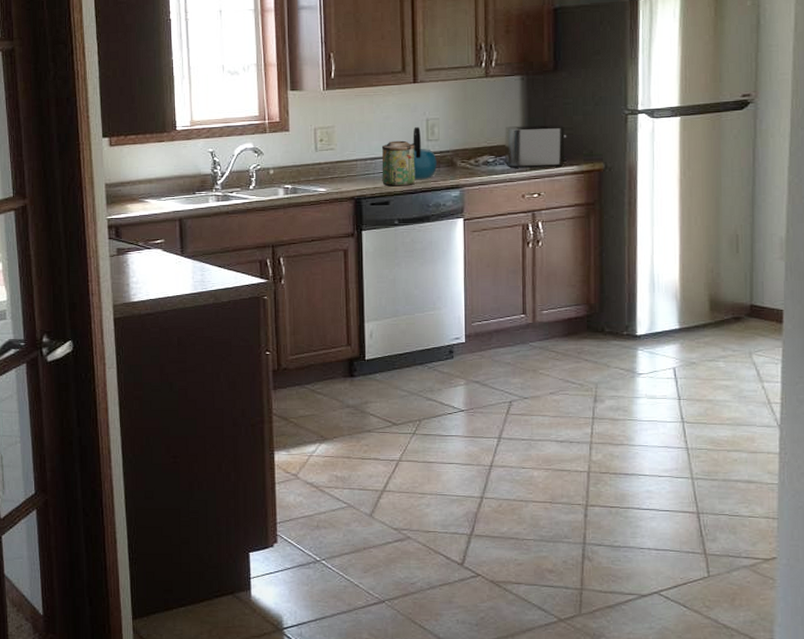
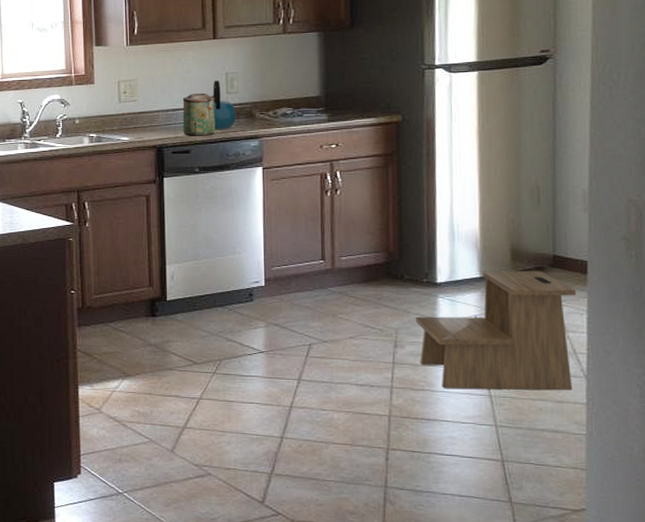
toaster: present [504,125,567,168] -> none [302,79,365,120]
step stool: none [615,321,772,443] -> present [415,271,577,391]

